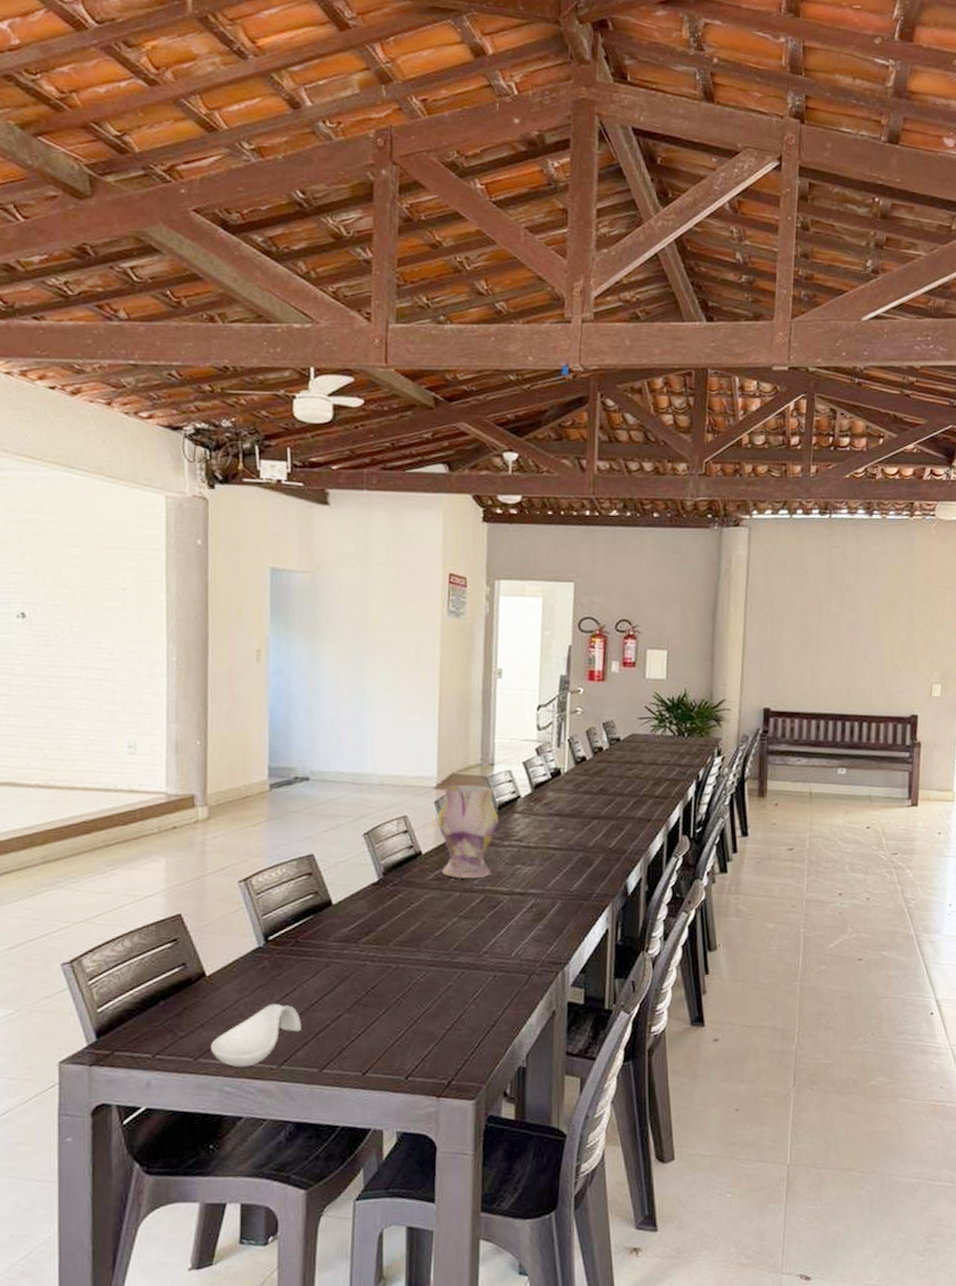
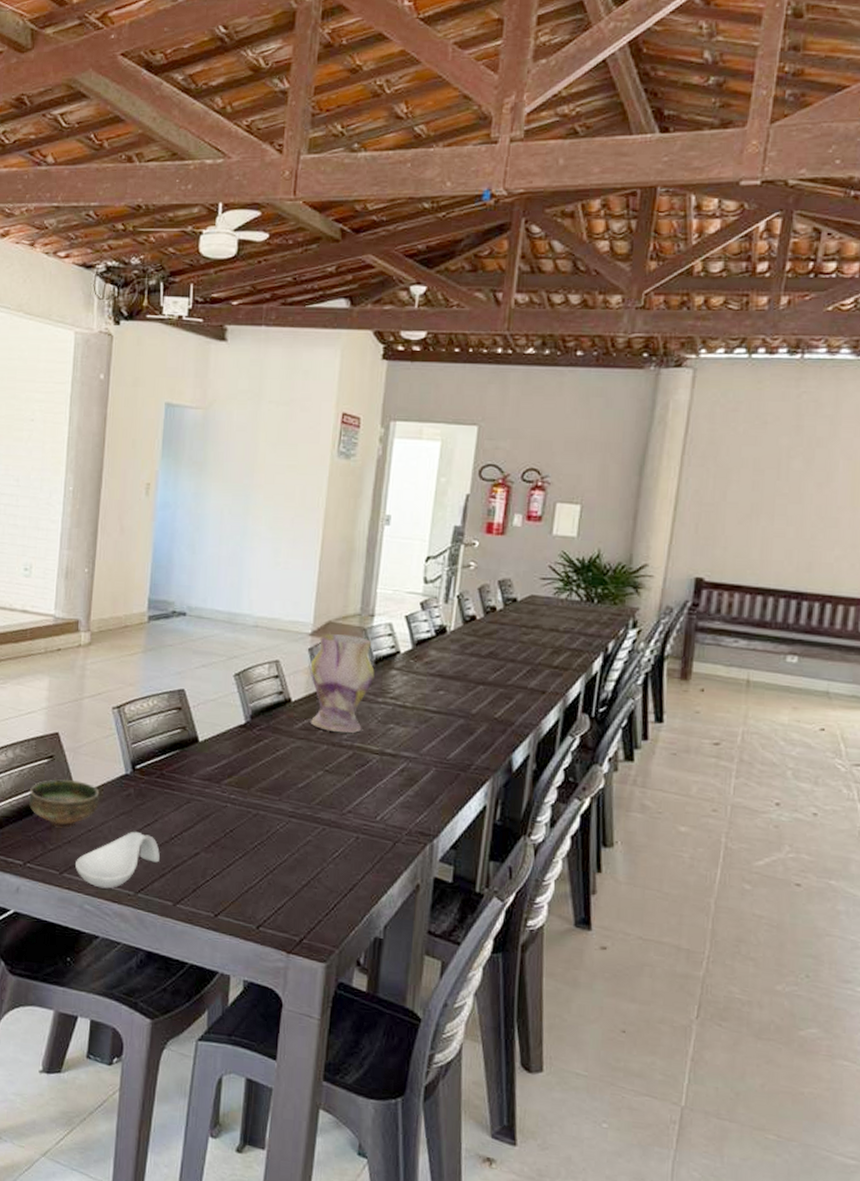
bowl: none [153,961,233,1013] -> present [29,779,100,829]

